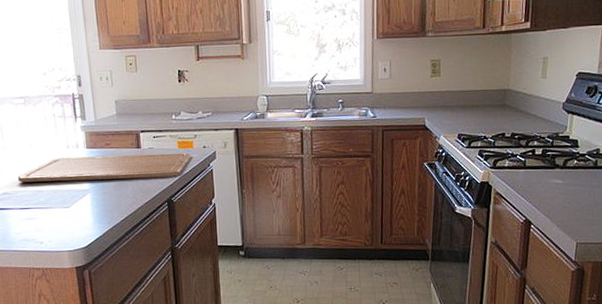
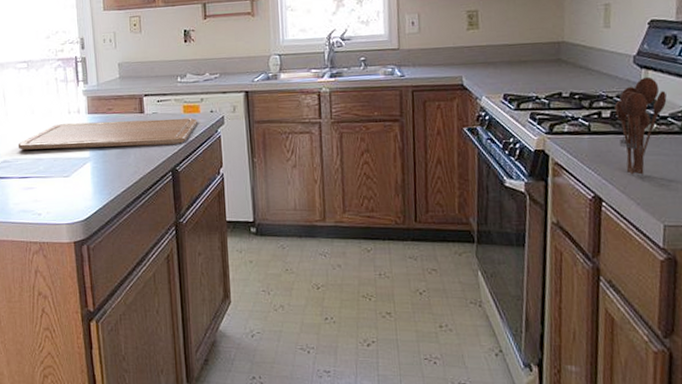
utensil holder: none [546,120,586,202] -> present [614,76,667,175]

